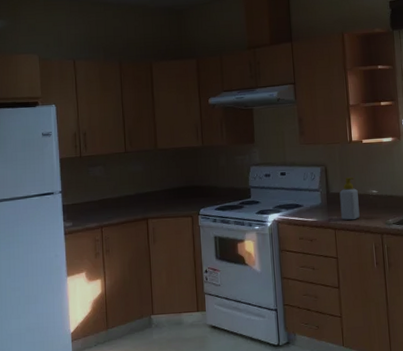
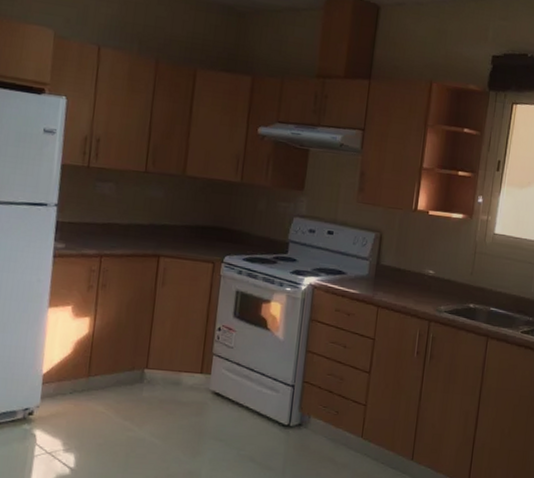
soap bottle: present [339,177,360,221] -> none [388,250,412,300]

